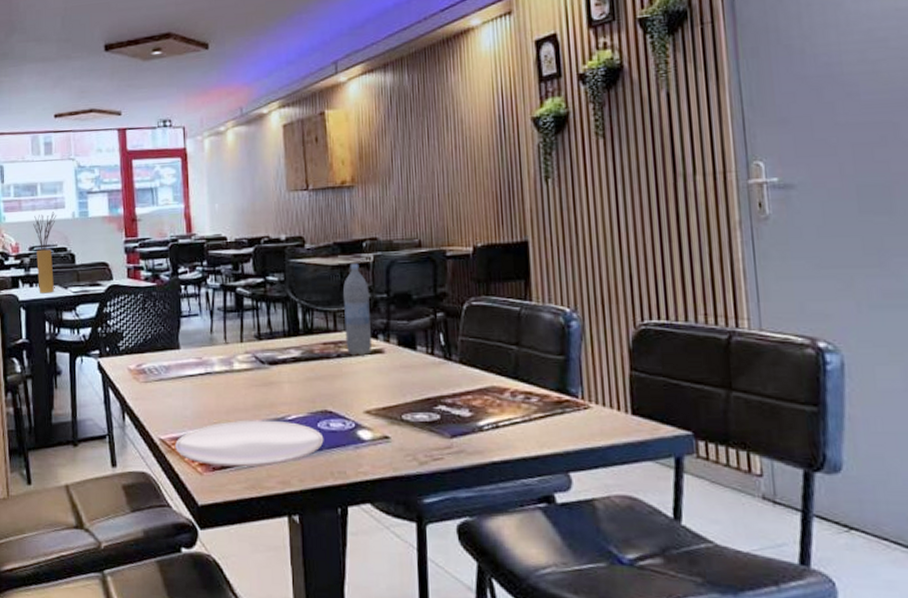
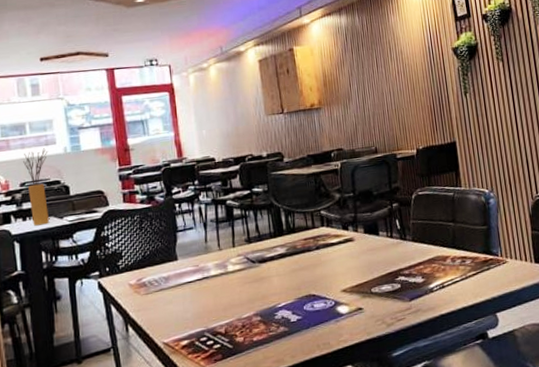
plate: present [175,420,324,467] -> none [178,309,310,358]
water bottle: present [343,263,372,356] -> none [317,170,344,247]

